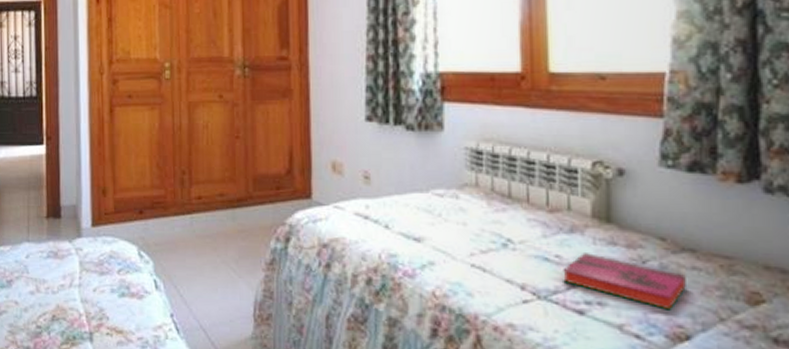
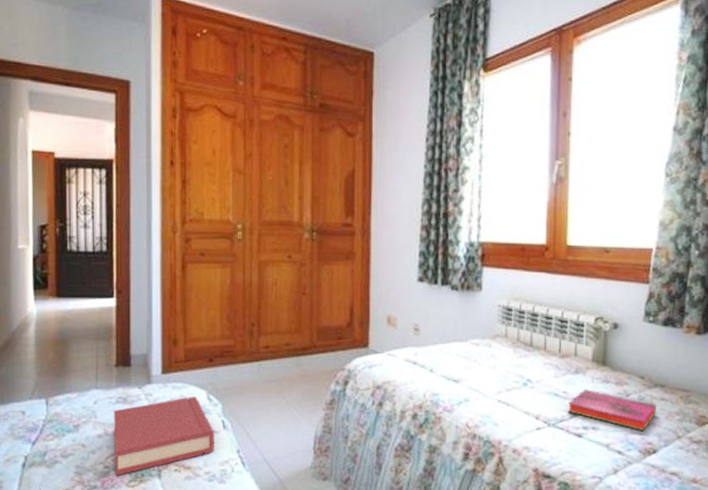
hardback book: none [45,252,147,337] -> present [113,396,214,476]

